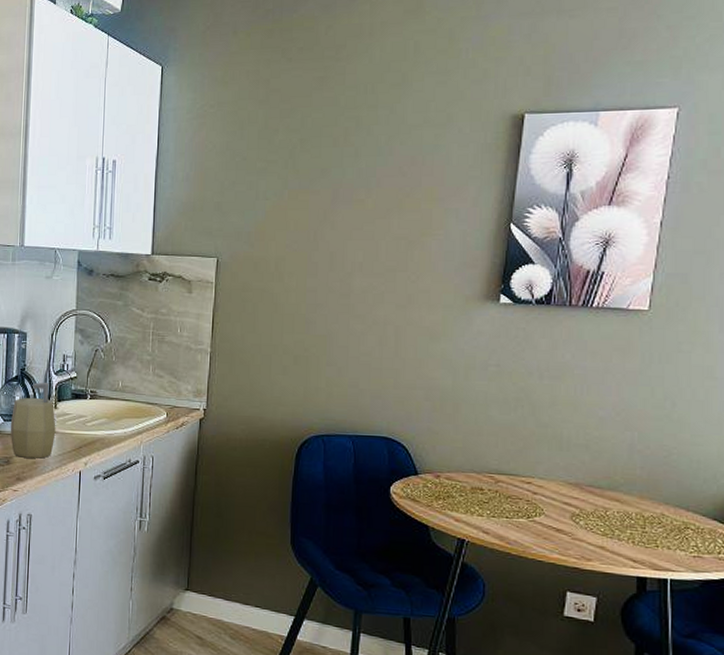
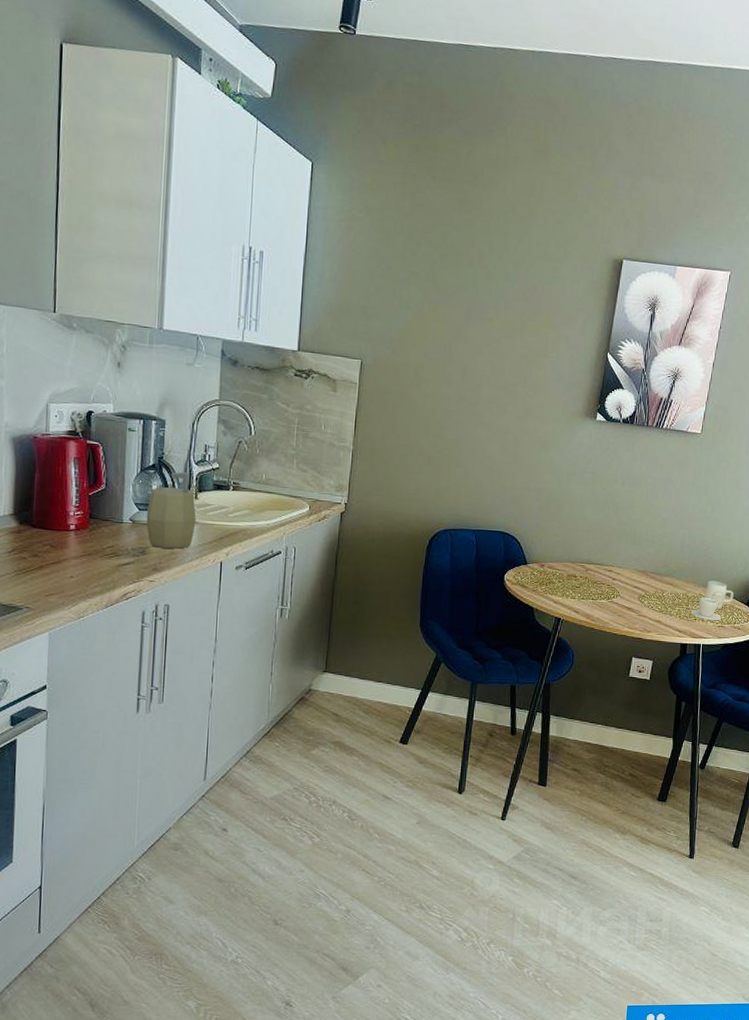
teacup: none [649,517,699,550] -> present [690,597,722,621]
mug: none [669,496,715,535] -> present [704,580,734,610]

